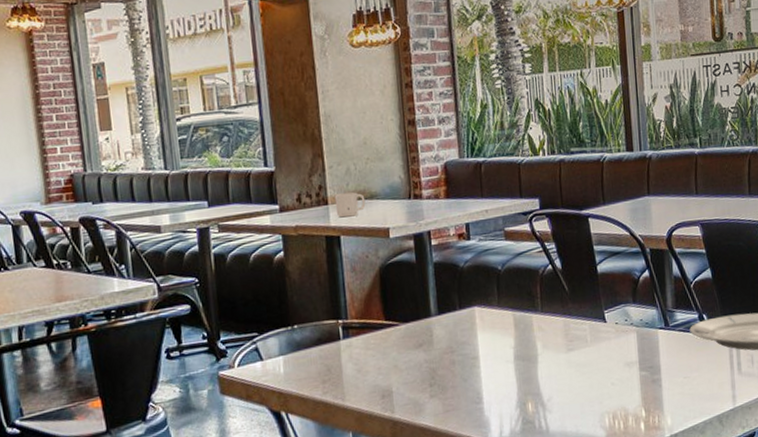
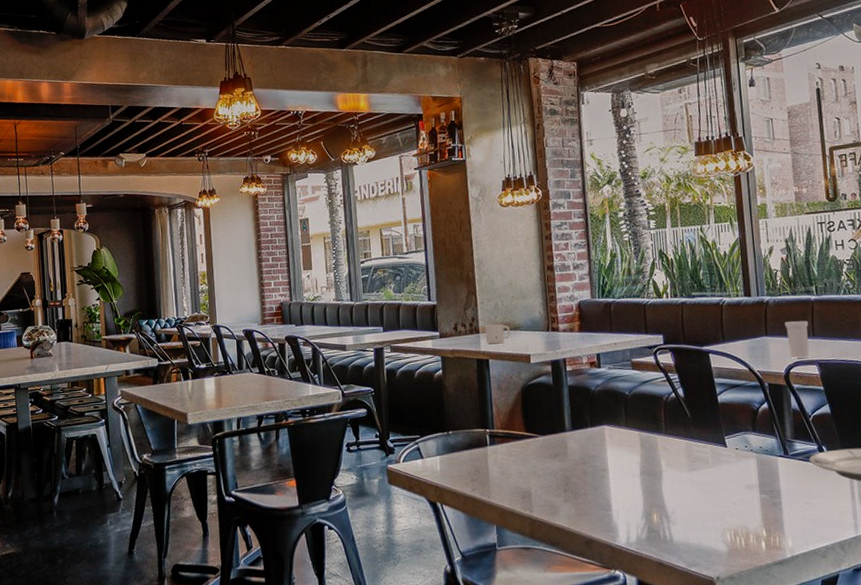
cup: none [667,177,692,220] -> present [784,321,810,358]

